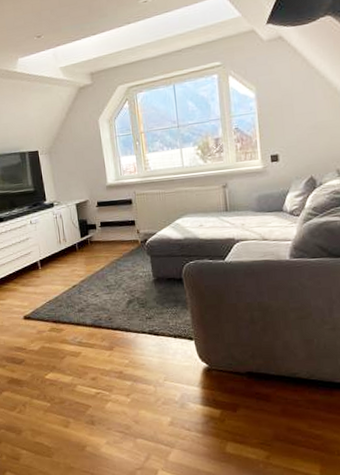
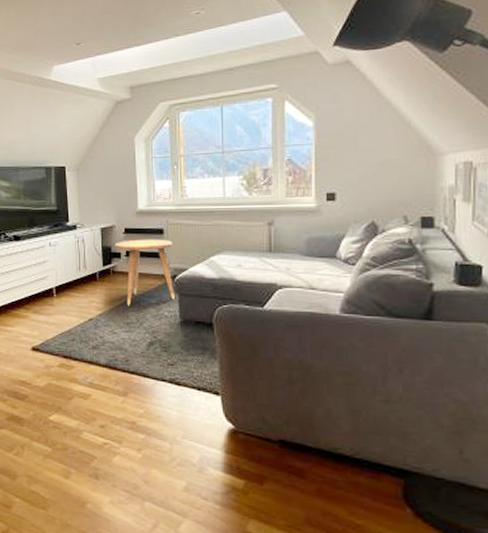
side table: none [89,208,147,271] -> present [114,239,175,306]

